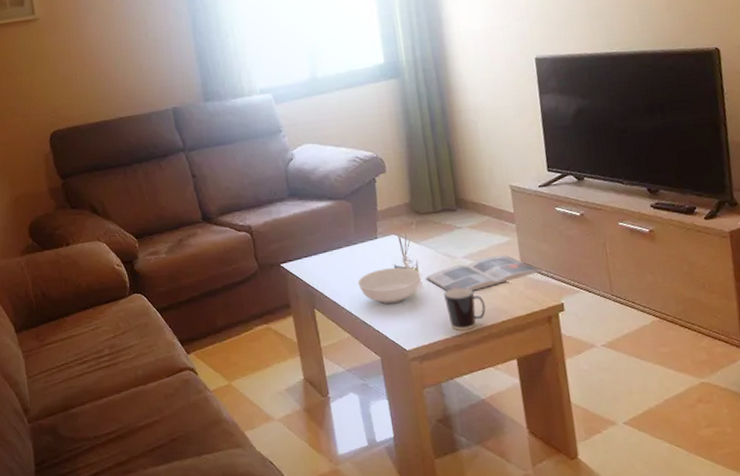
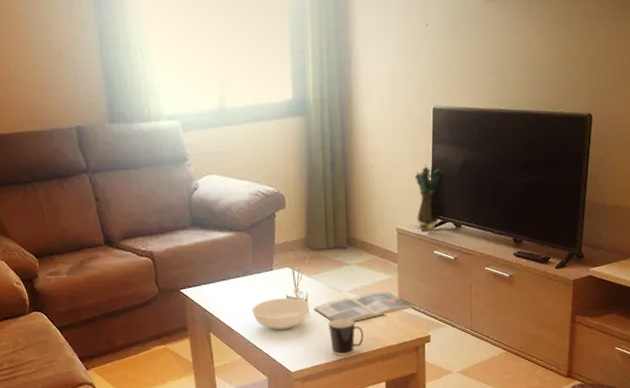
vase: none [524,115,557,187] -> present [415,164,442,231]

